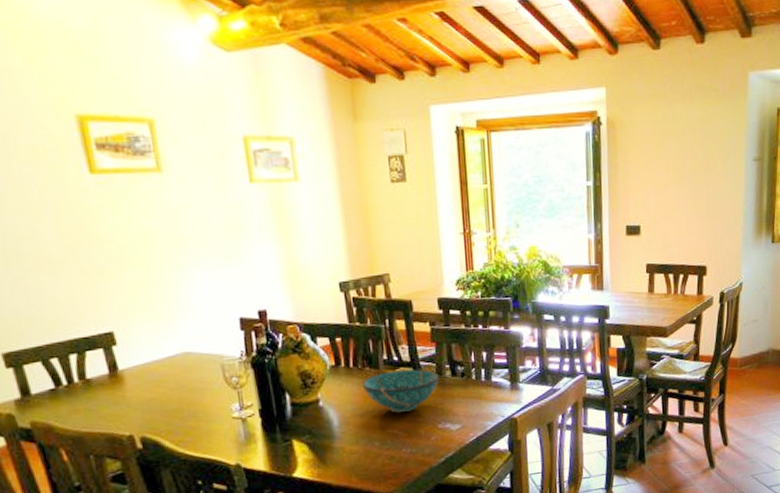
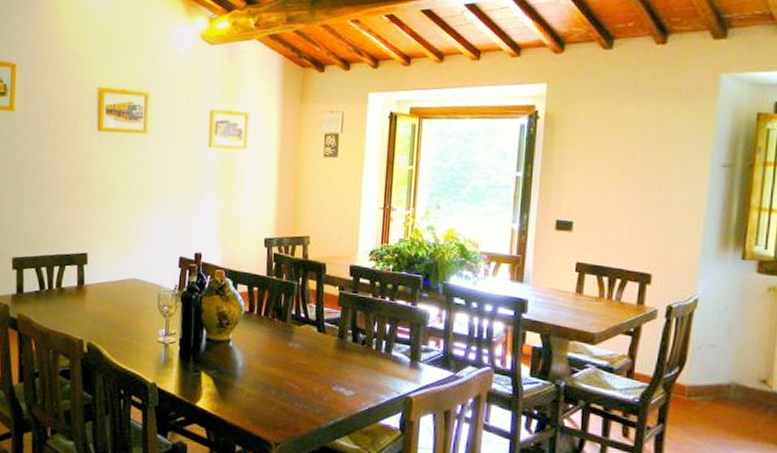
decorative bowl: present [363,369,439,412] -> none [270,326,340,368]

